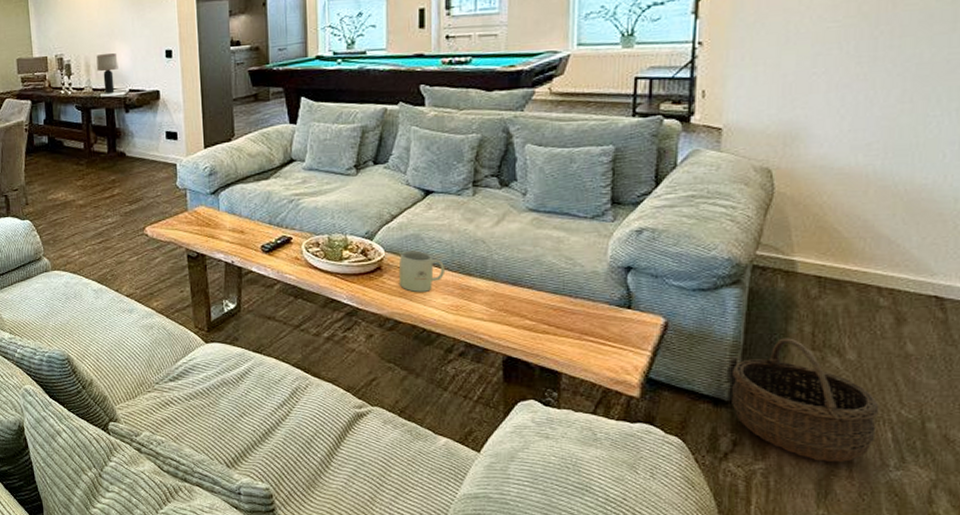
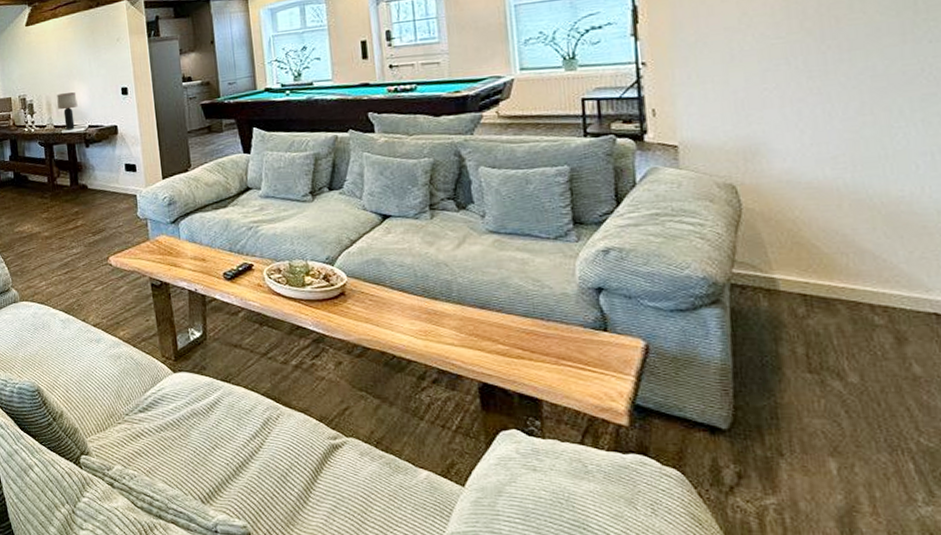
mug: present [398,250,446,293] -> none [362,275,411,318]
wicker basket: present [731,338,880,462] -> none [724,360,896,496]

